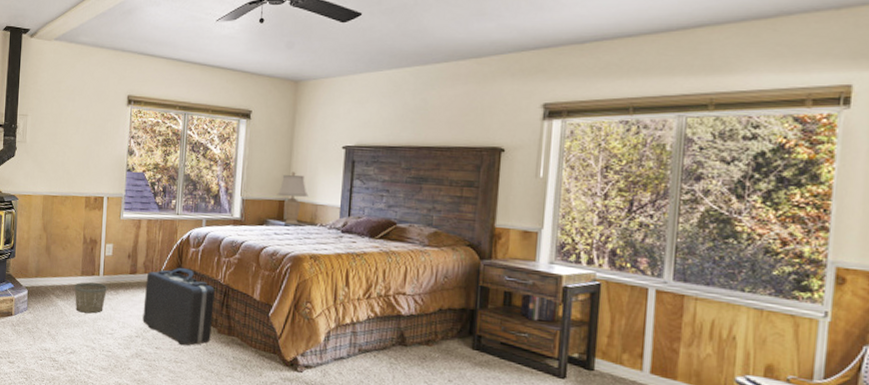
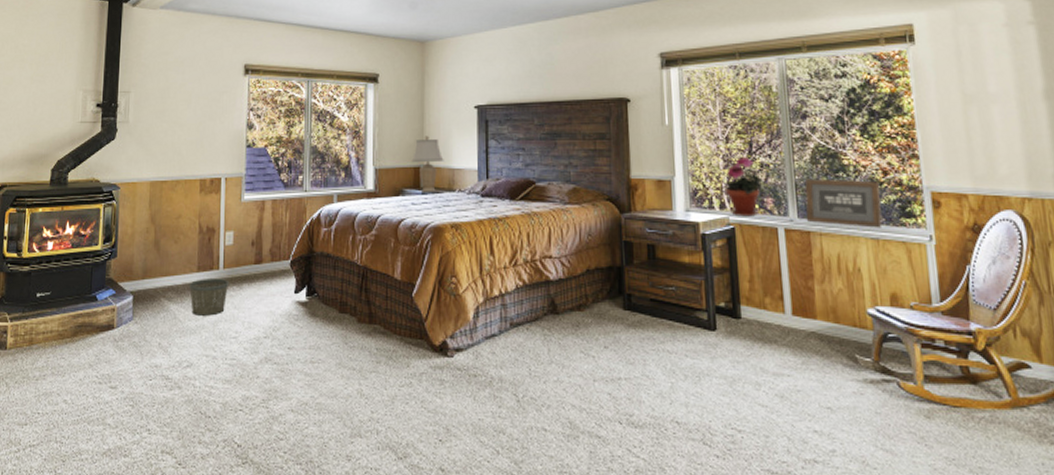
suitcase: present [142,267,215,346] -> none [271,250,351,342]
books: present [521,294,560,323] -> none [664,246,702,272]
potted plant: none [596,215,640,275] -> present [725,157,763,217]
picture frame: none [683,242,776,299] -> present [805,178,883,228]

